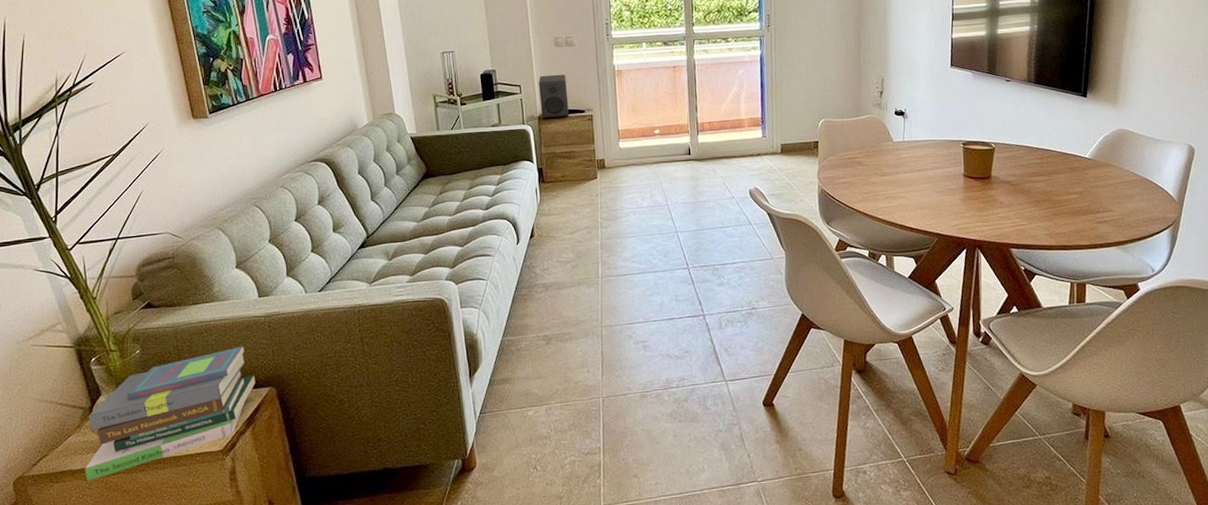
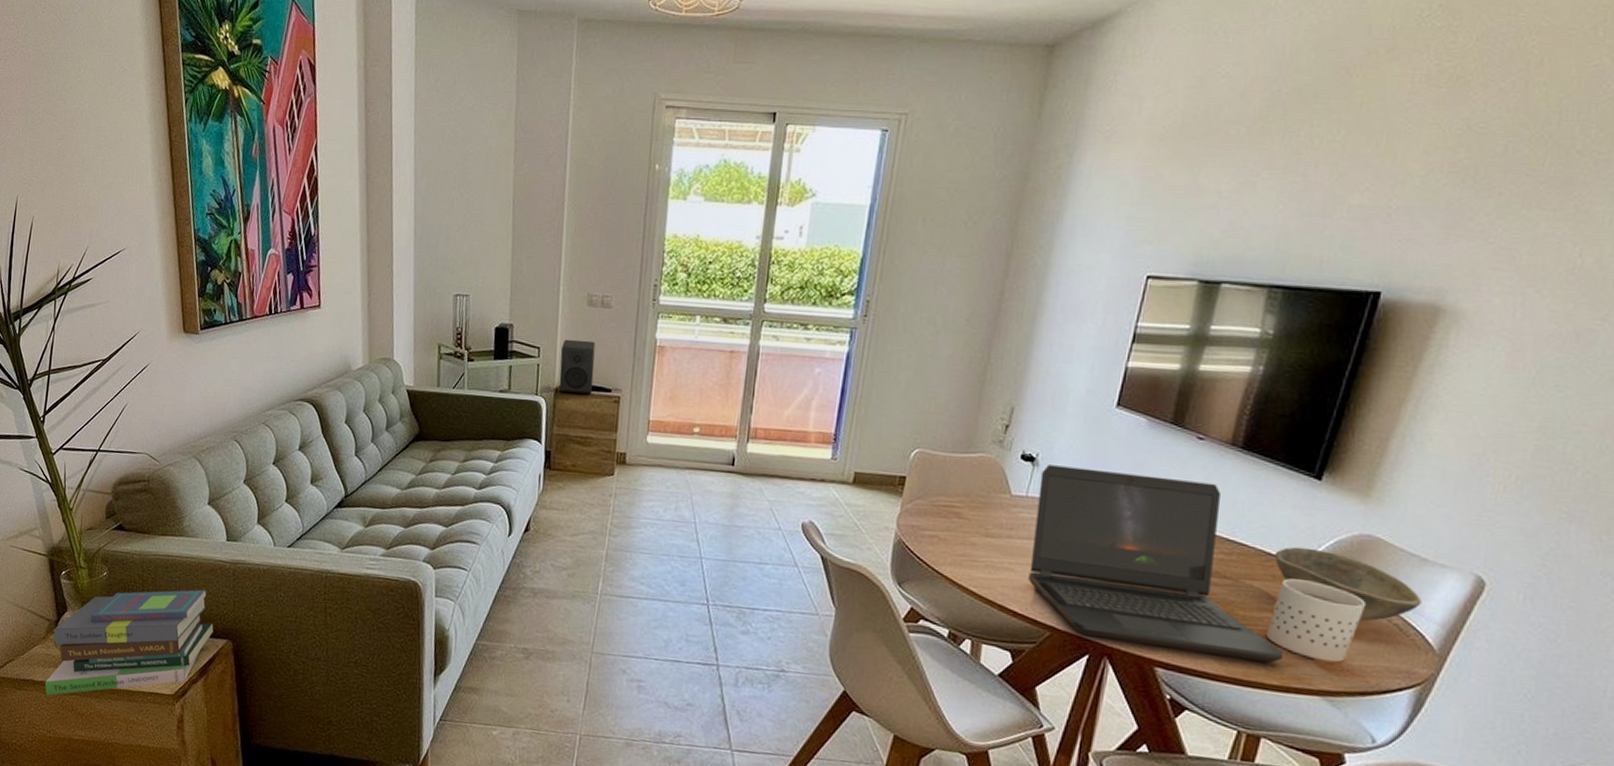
laptop computer: none [910,110,1089,236] -> present [1028,465,1284,663]
bowl: none [1068,145,1161,189] -> present [1274,546,1422,622]
mug: none [1074,167,1130,222] -> present [1266,578,1365,663]

